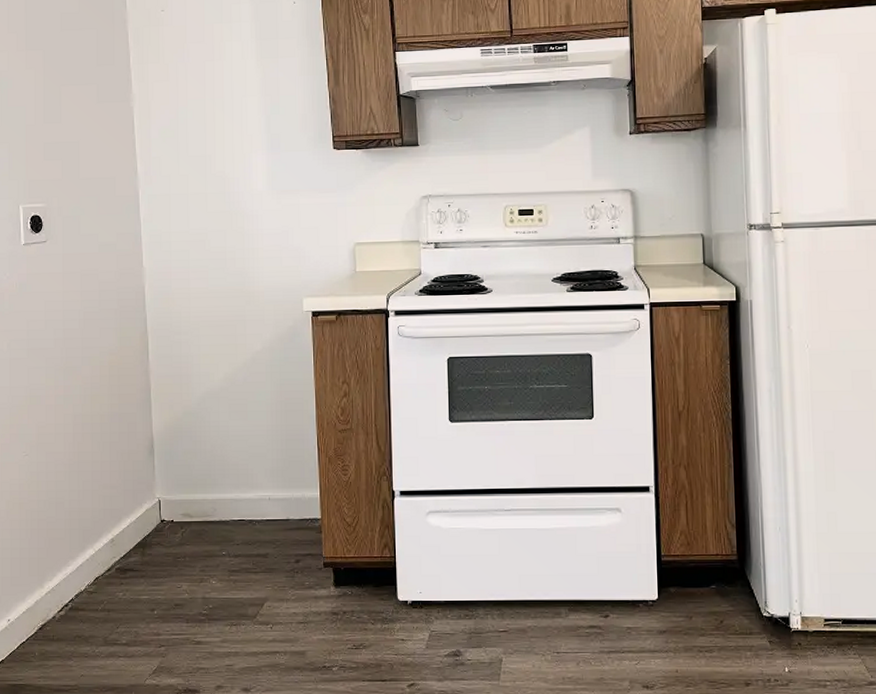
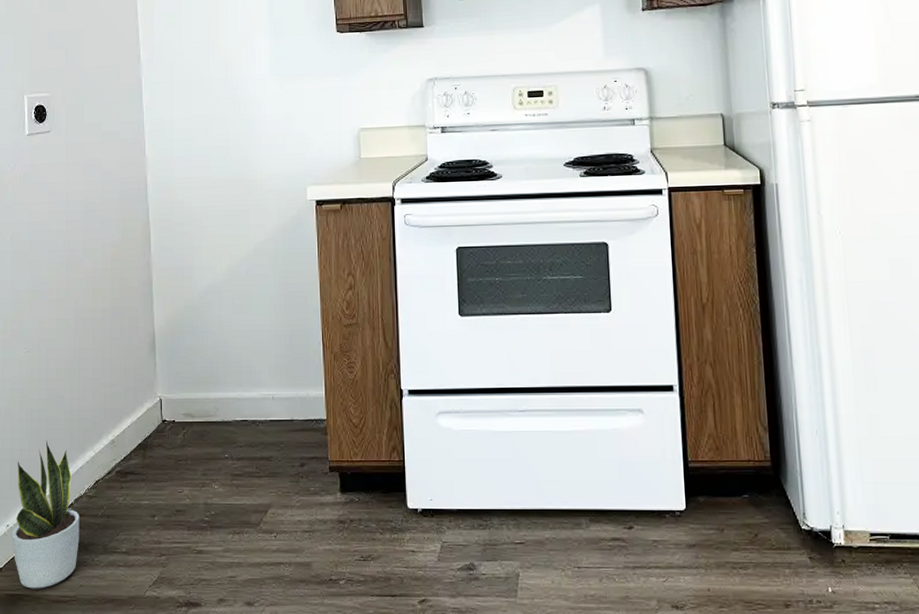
potted plant: none [13,539,80,679] -> present [12,440,80,589]

